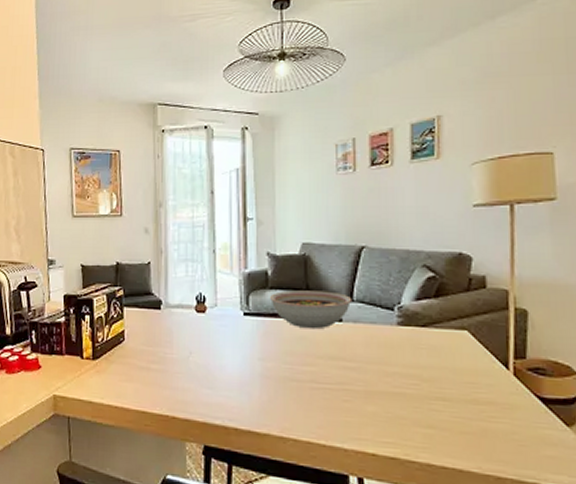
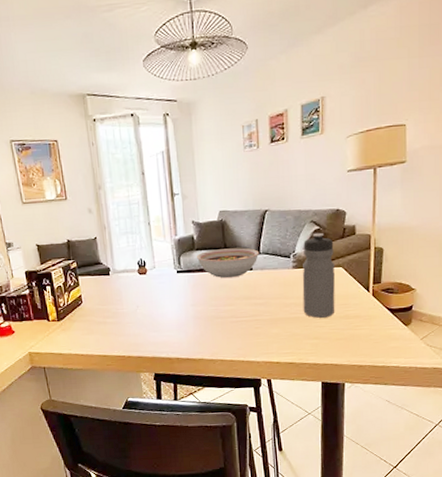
water bottle: none [410,281,459,399] -> present [302,232,336,318]

